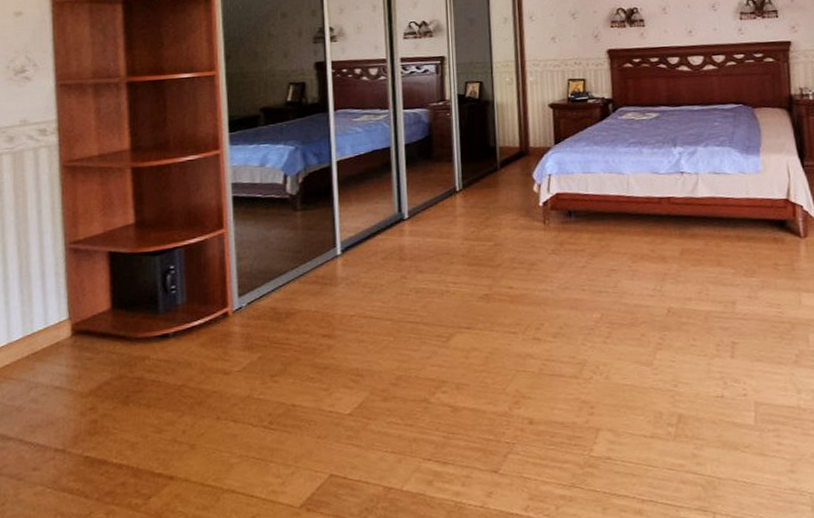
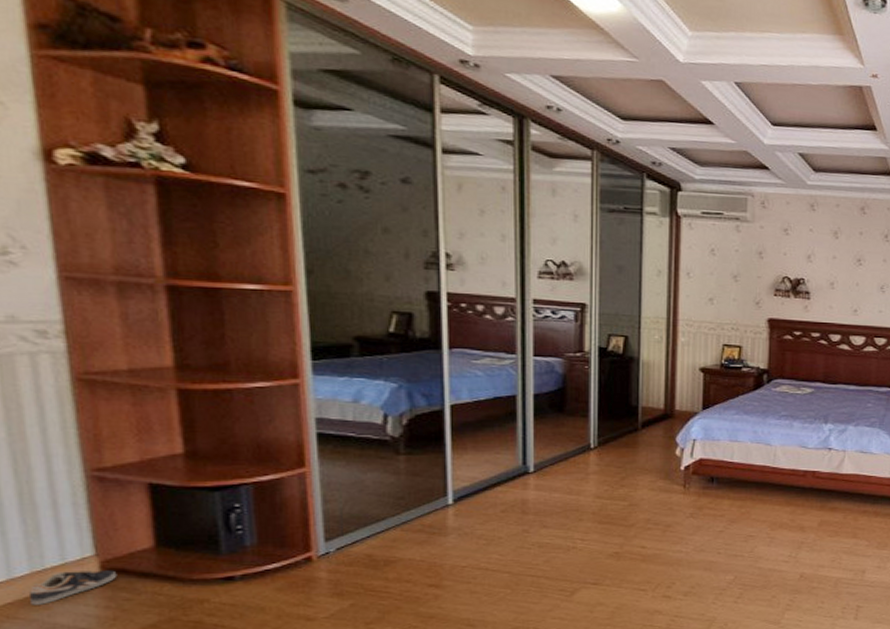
sneaker: none [22,332,83,366] -> present [30,570,117,605]

